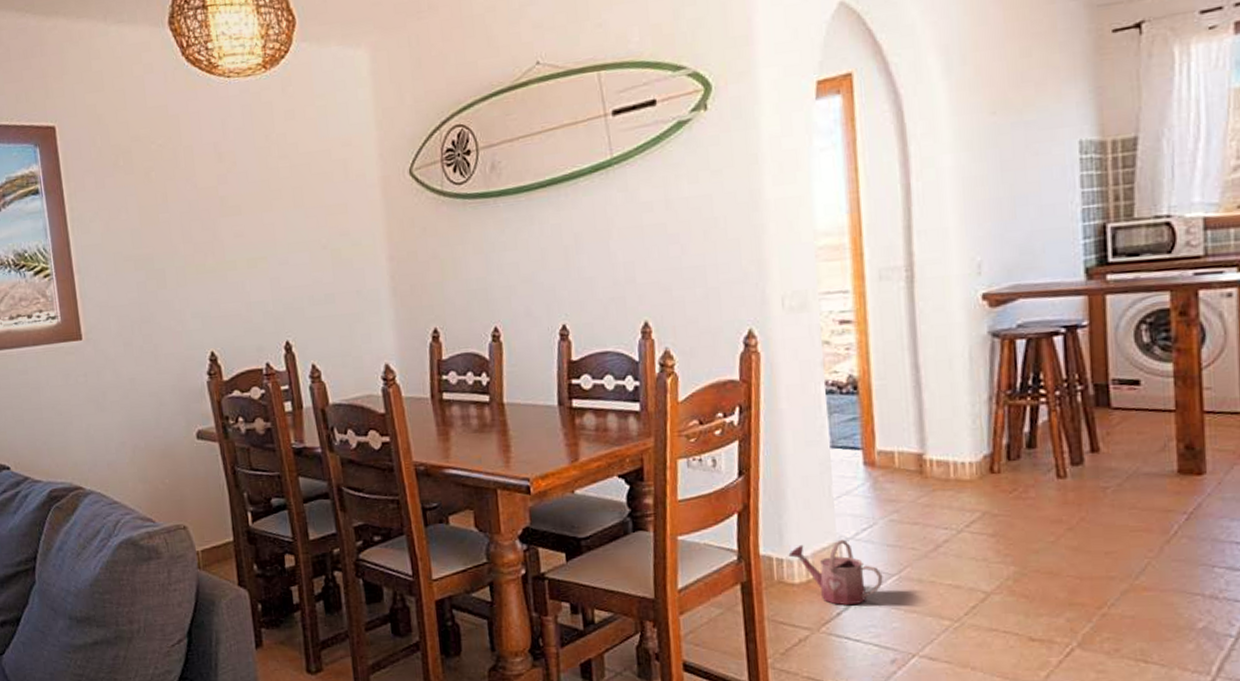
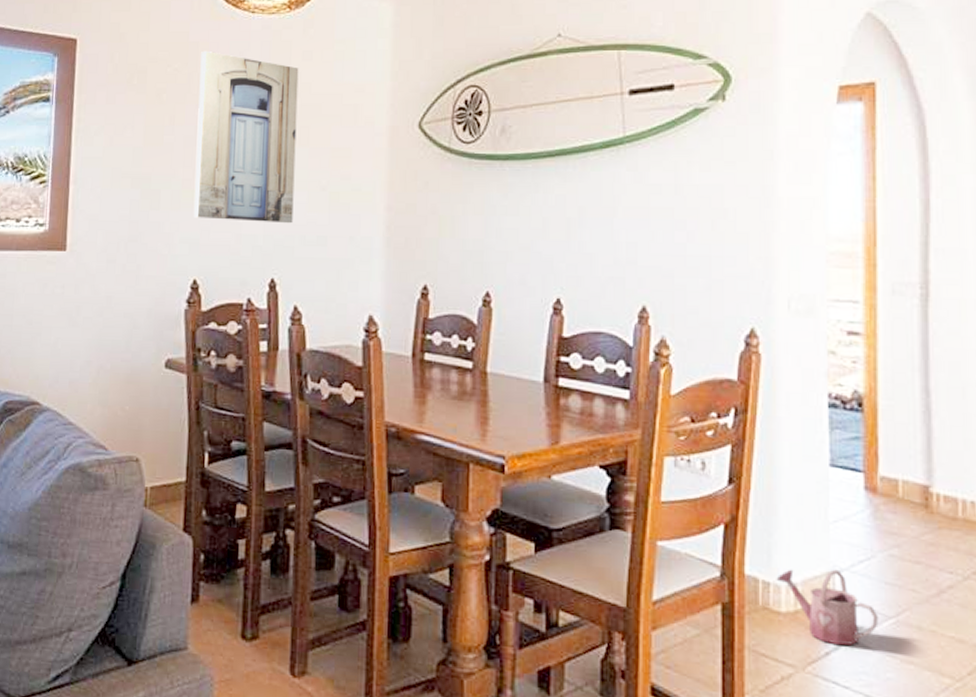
wall art: none [183,122,299,292] -> present [193,50,299,224]

